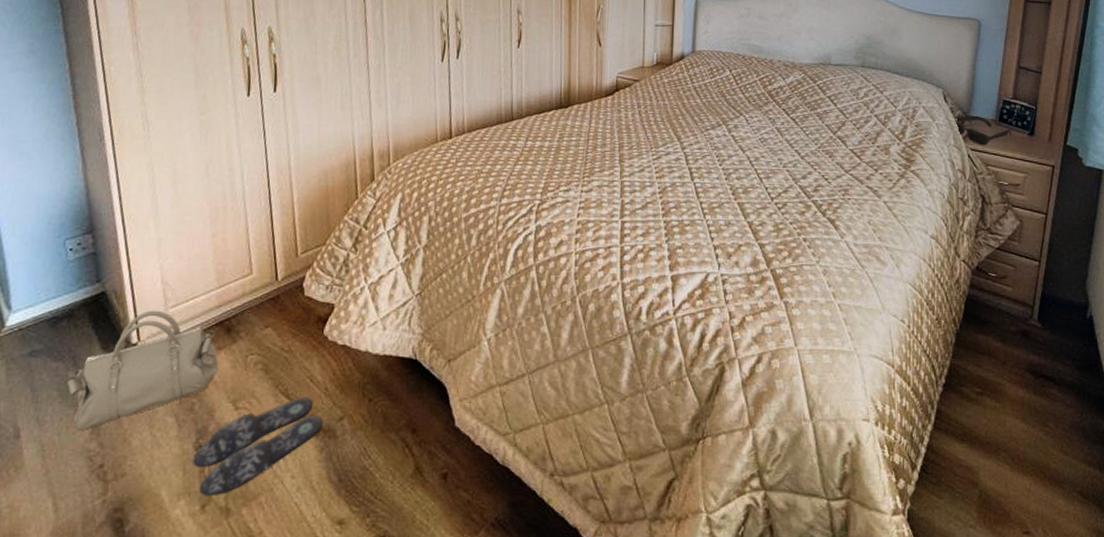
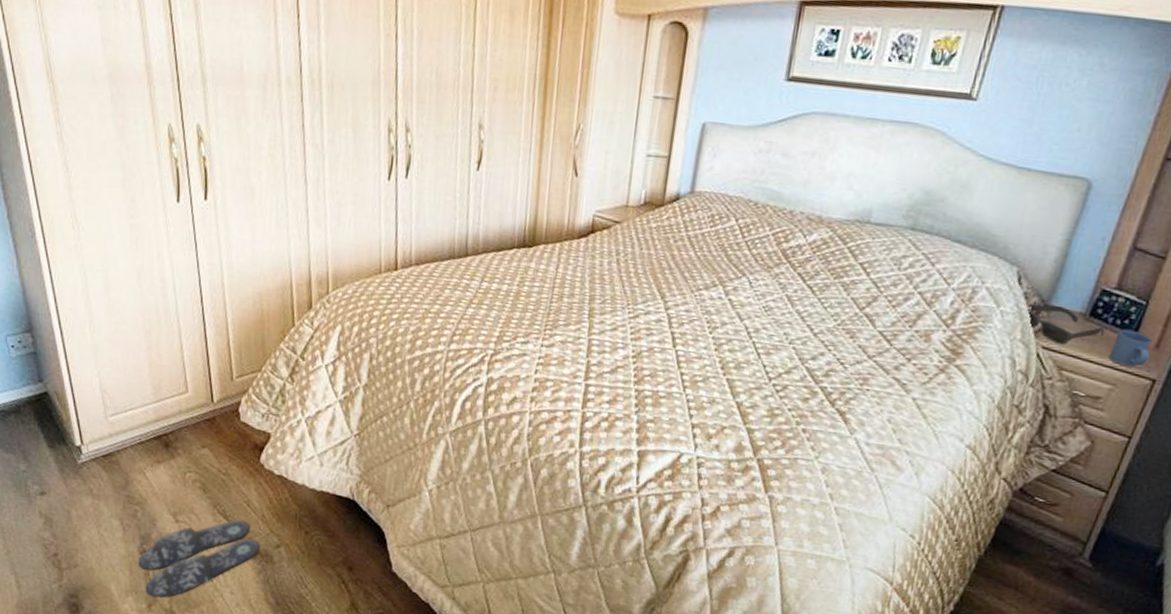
shoulder bag: present [67,310,219,431] -> none [20,416,159,521]
mug: none [1019,129,1046,158] -> present [1109,329,1152,368]

